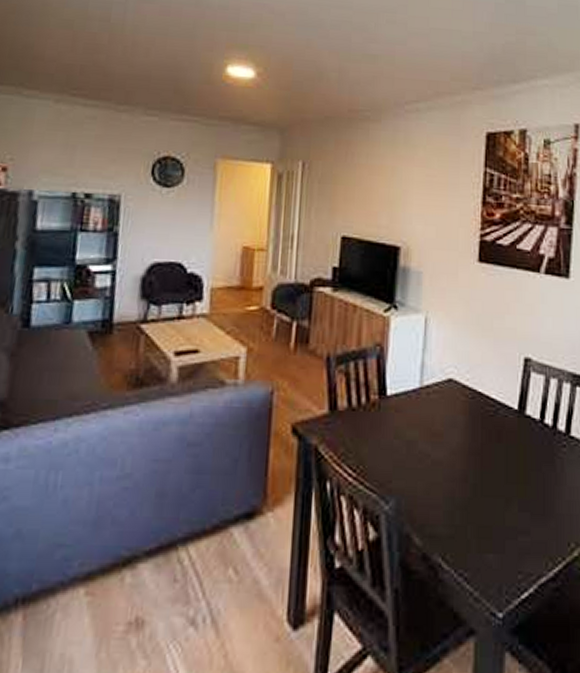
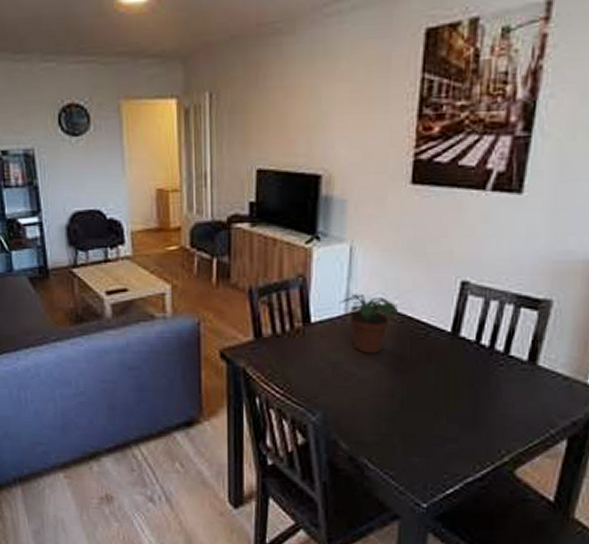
potted plant: none [414,366,469,431] -> present [339,294,398,354]

